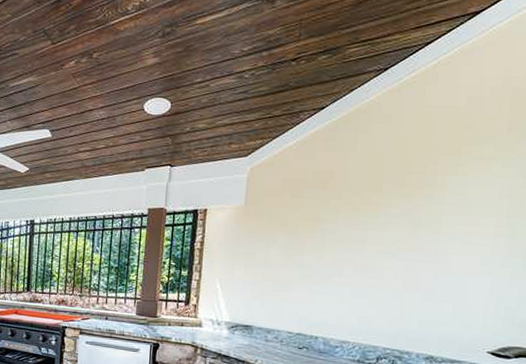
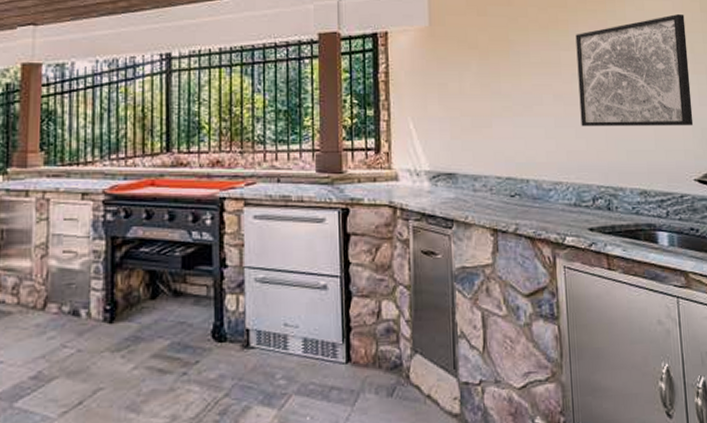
wall art: none [377,199,512,305] -> present [575,13,694,127]

